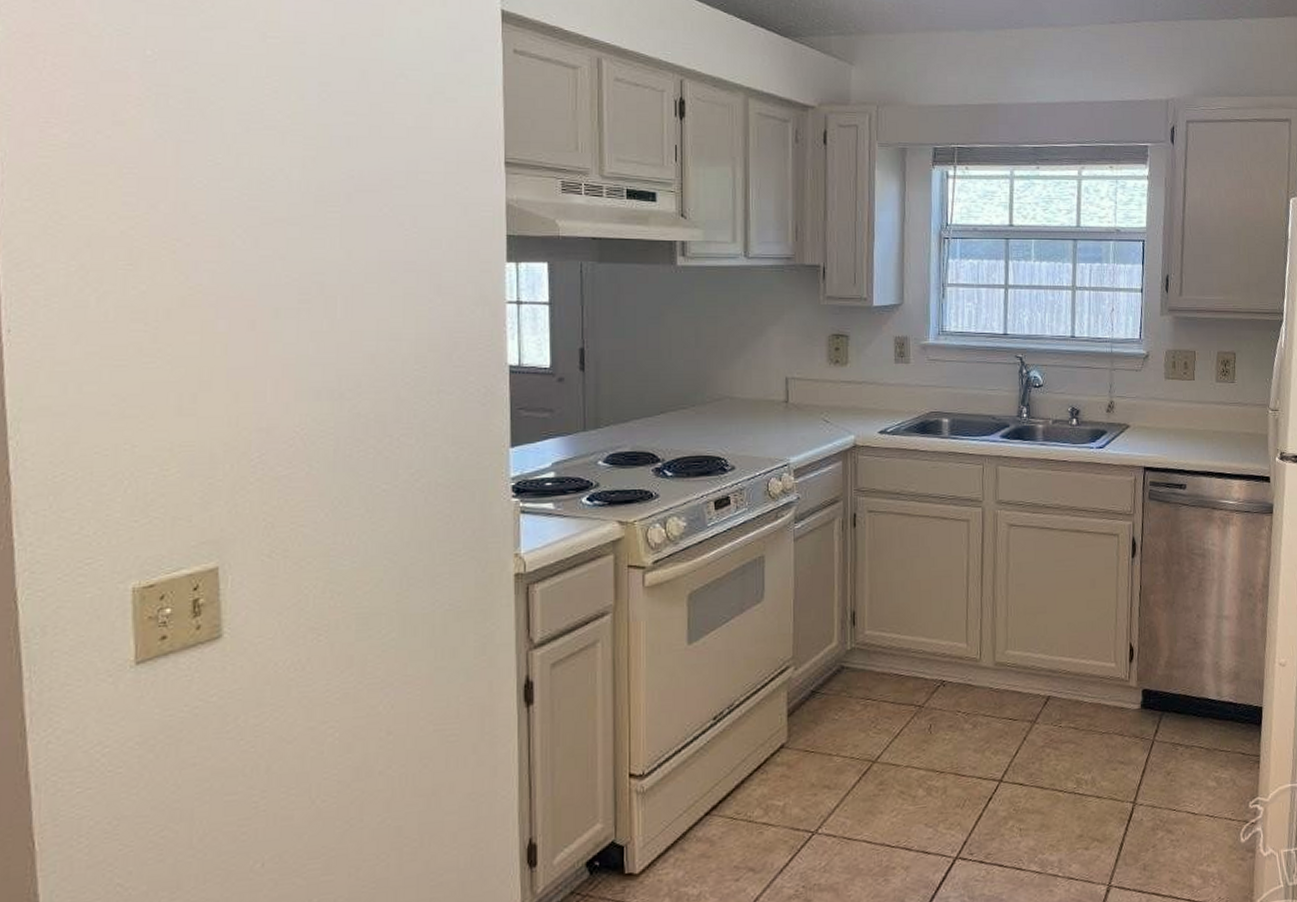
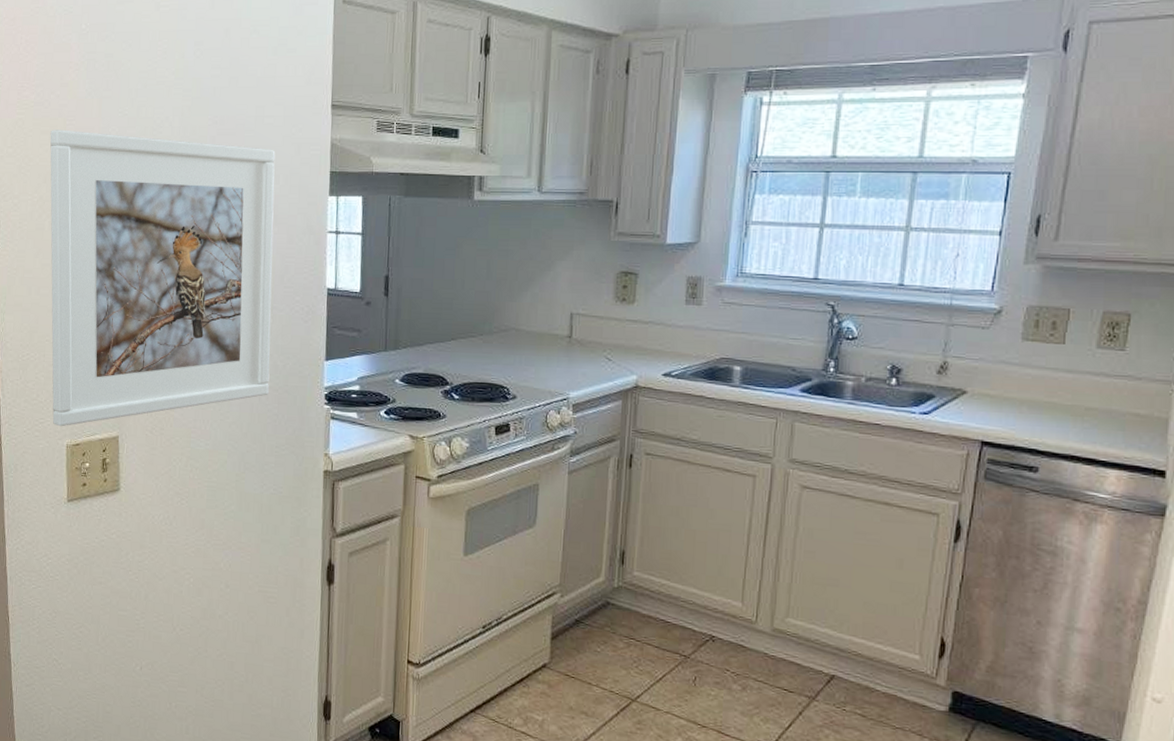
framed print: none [96,179,438,566] -> present [50,130,276,427]

